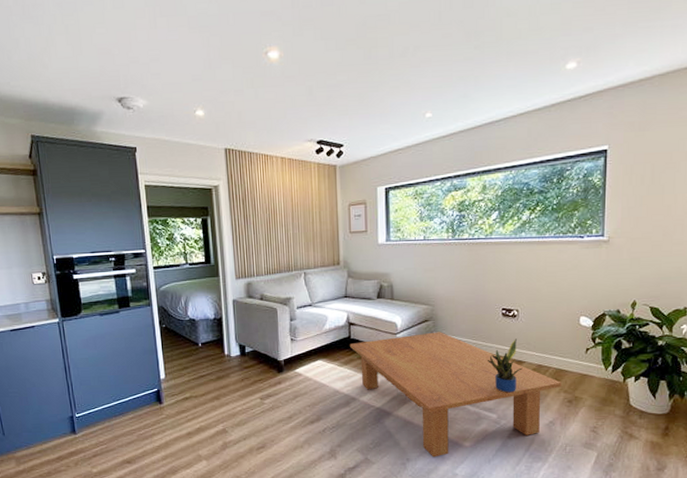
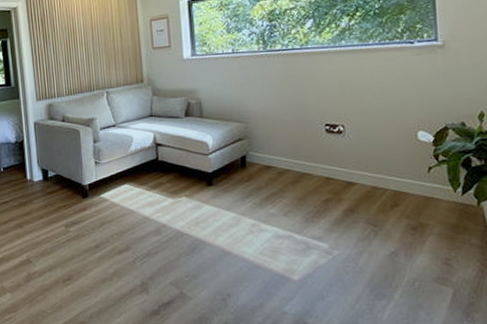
coffee table: present [350,332,561,458] -> none [158,151,402,293]
potted plant: present [486,339,523,393] -> none [311,157,355,219]

